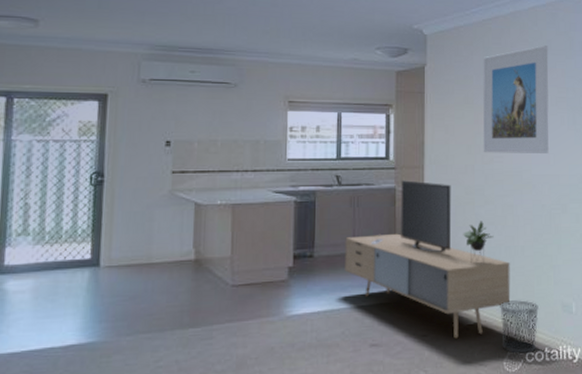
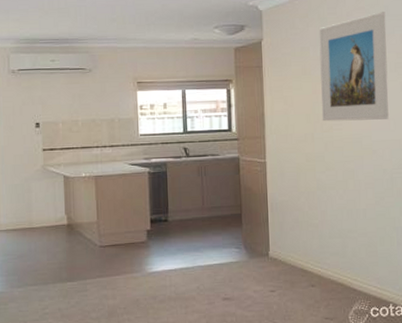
media console: present [344,180,511,339] -> none [195,150,354,294]
waste bin: present [500,300,539,354] -> none [343,260,382,309]

